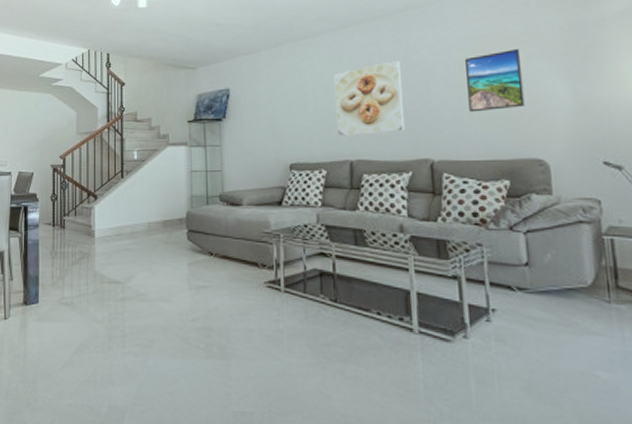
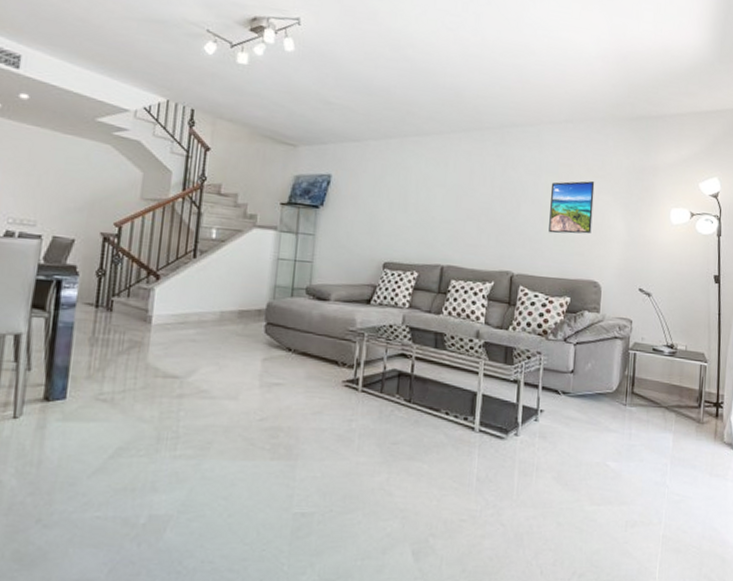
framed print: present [334,60,405,136] -> none [433,173,498,243]

